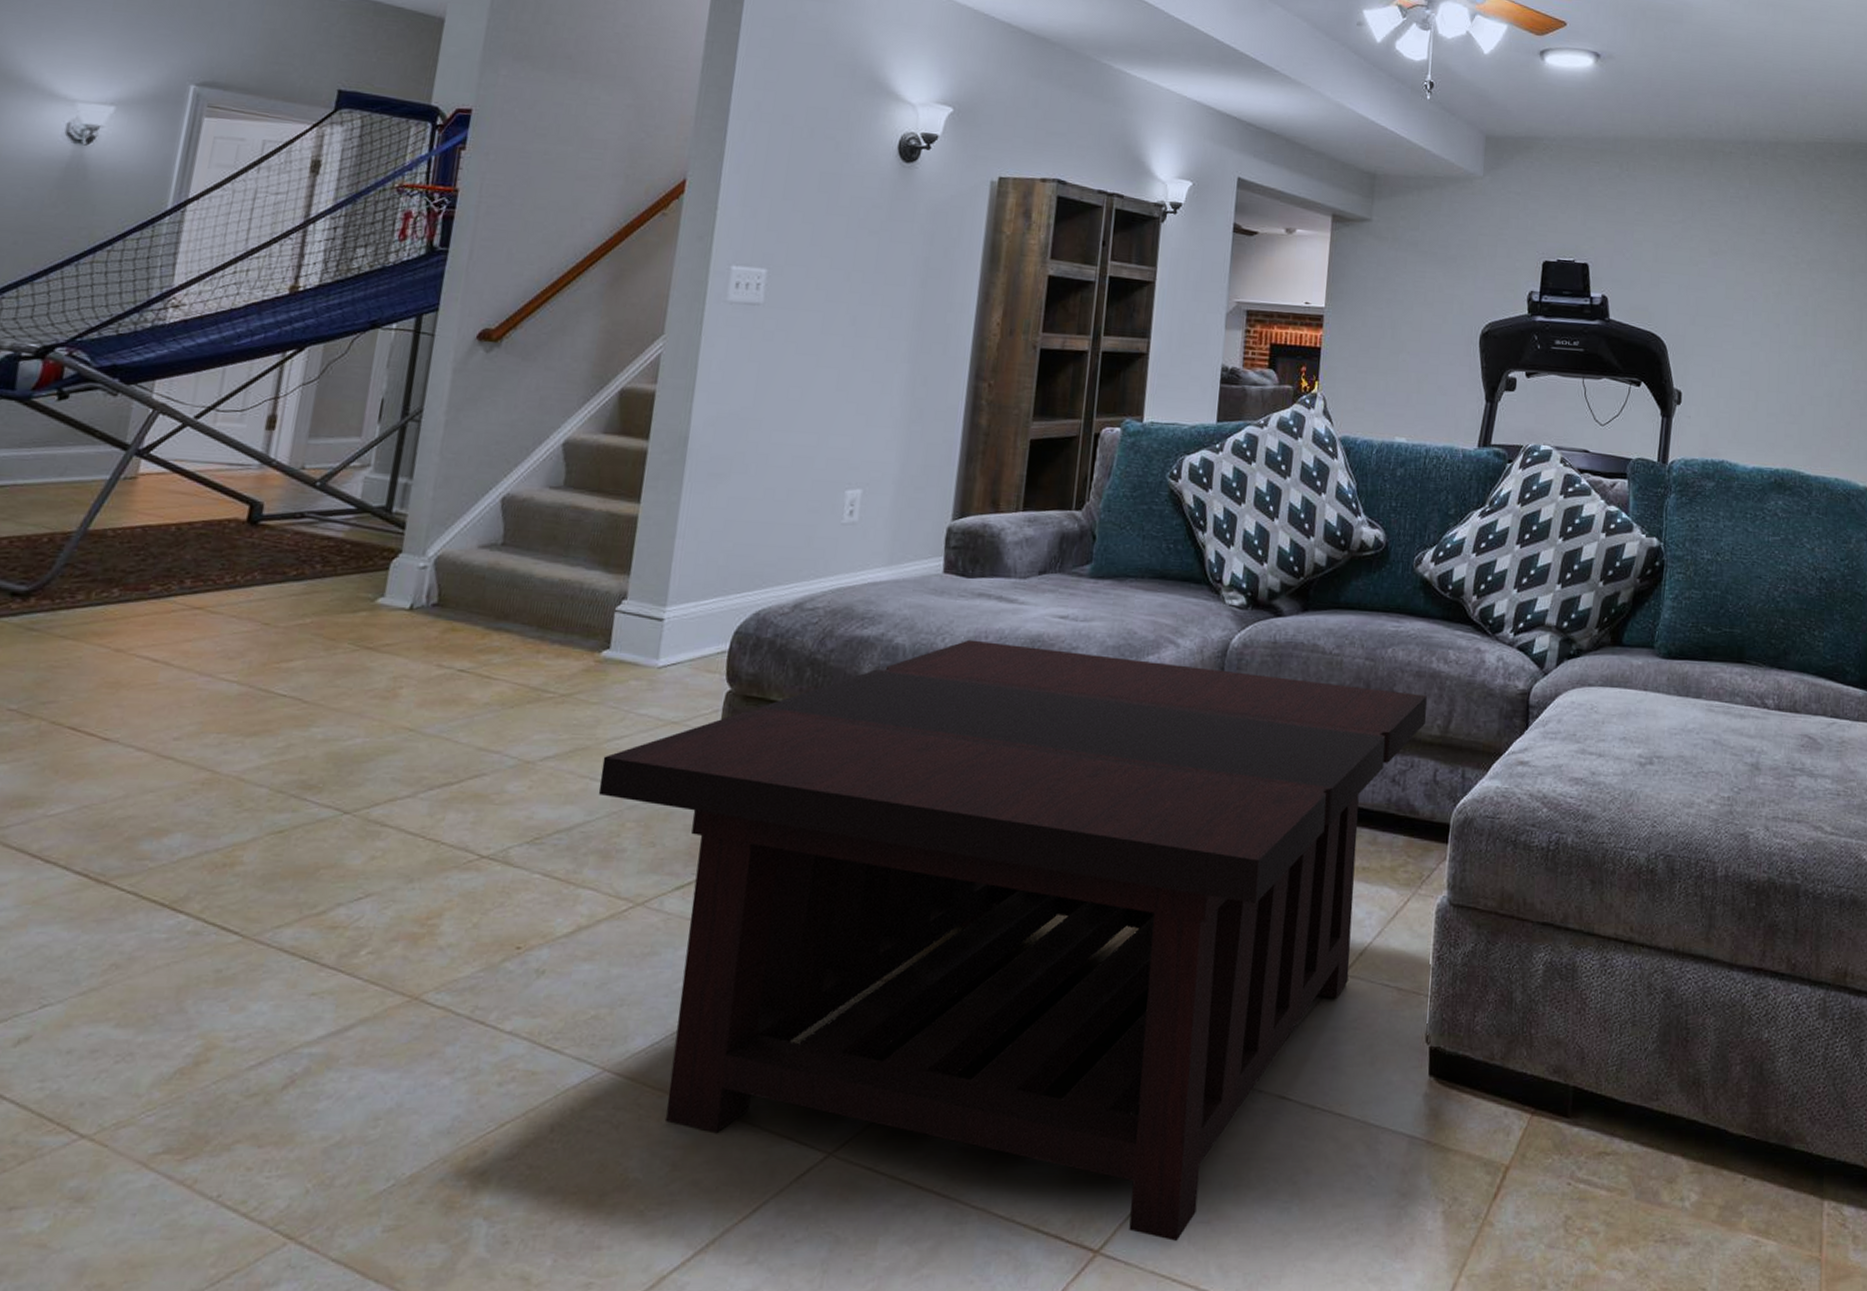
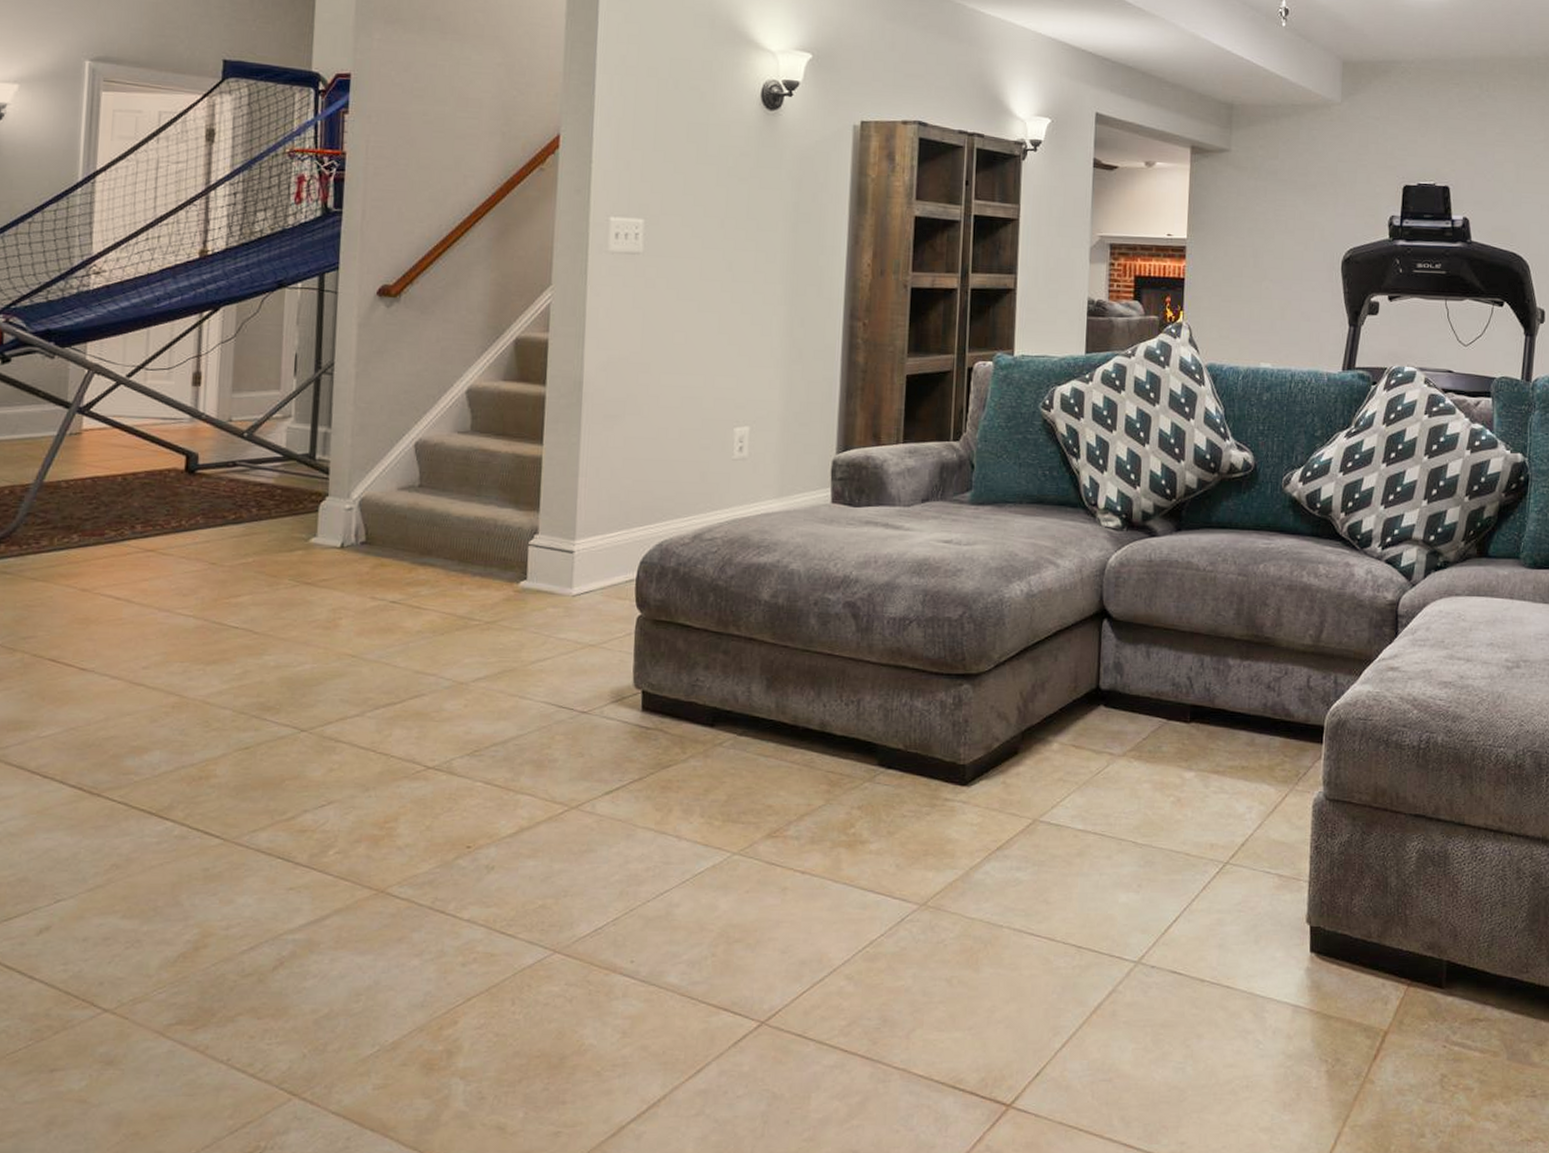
coffee table: present [598,639,1427,1242] -> none [527,564,1299,1097]

